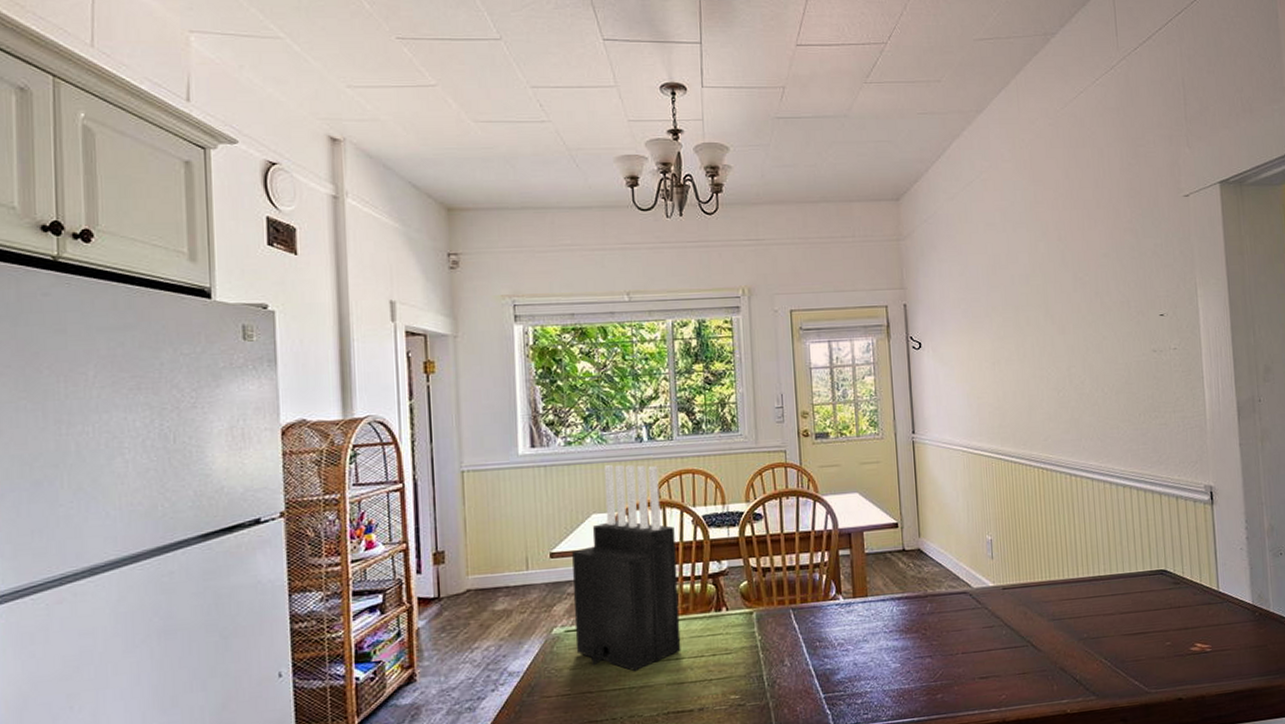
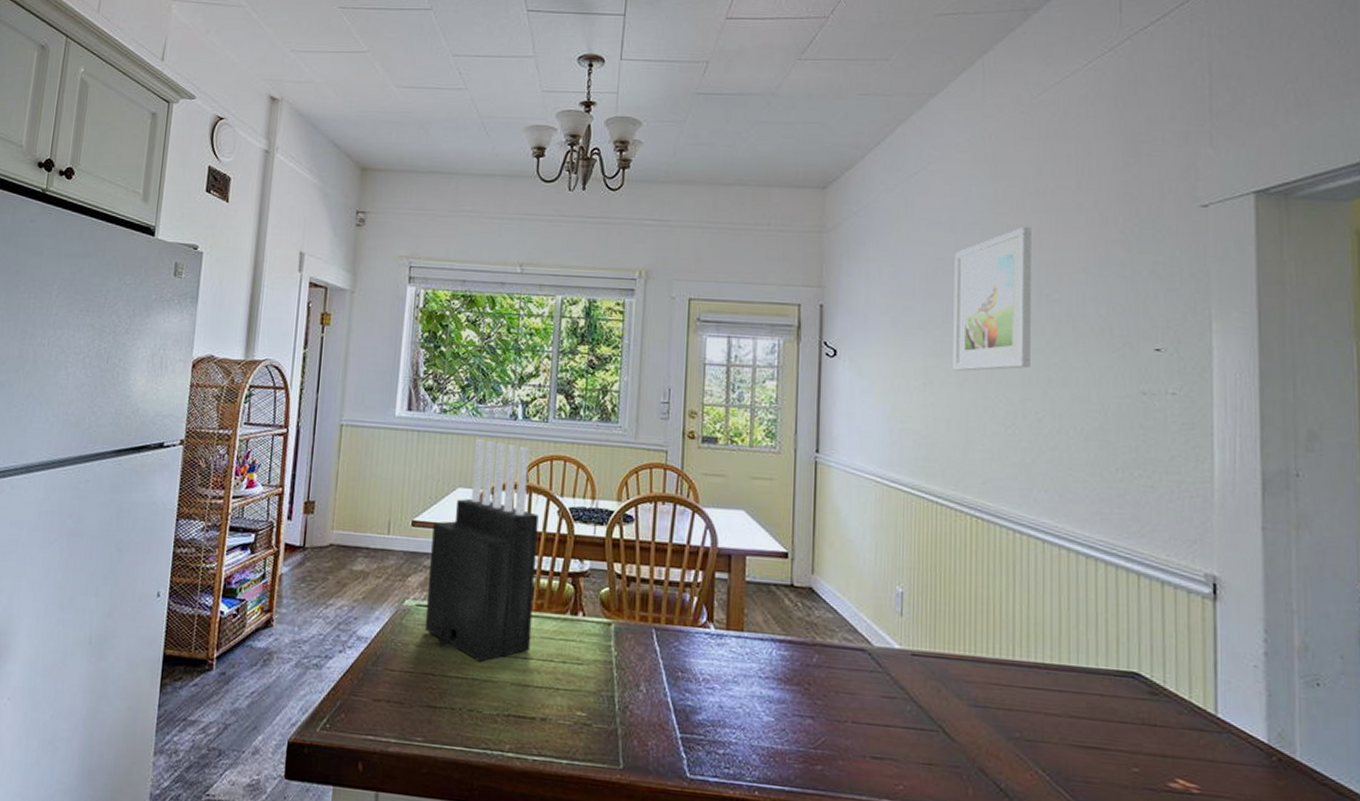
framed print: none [1008,222,1072,349] -> present [953,226,1031,371]

